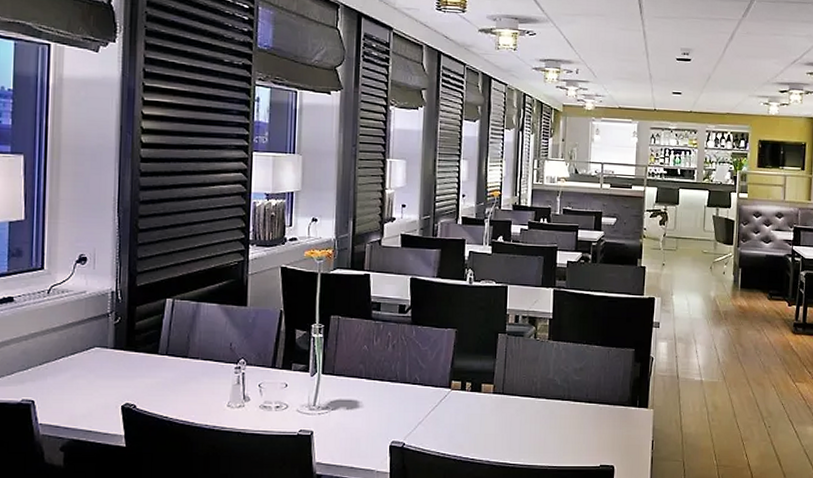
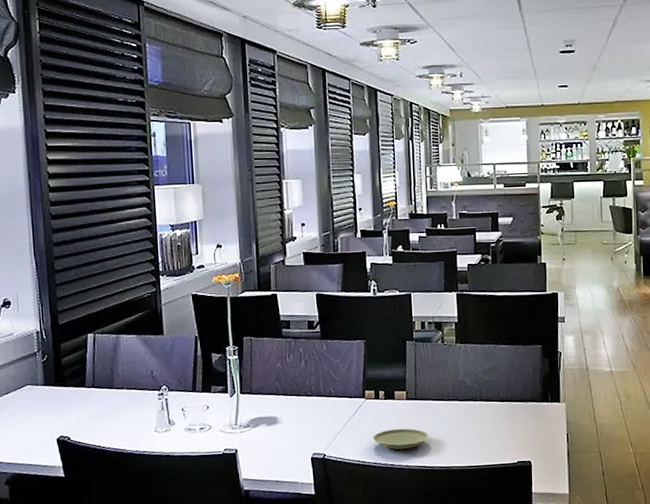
plate: none [454,422,513,444] -> present [372,428,429,449]

